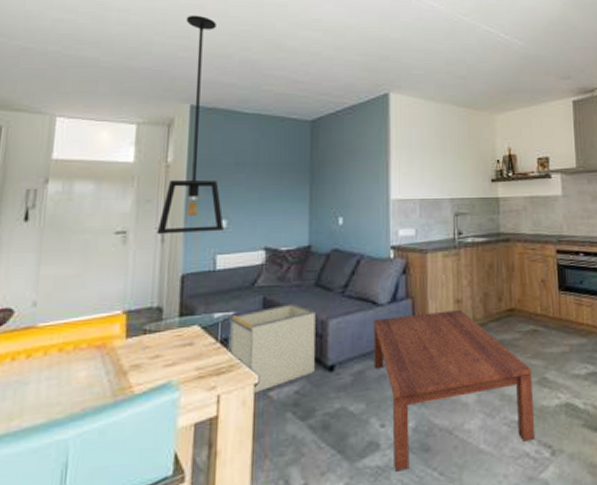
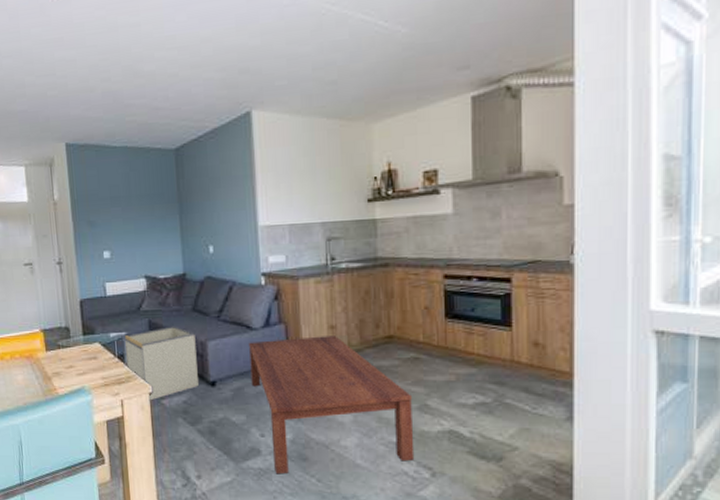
light fixture: present [156,15,224,235] -> none [49,49,108,266]

